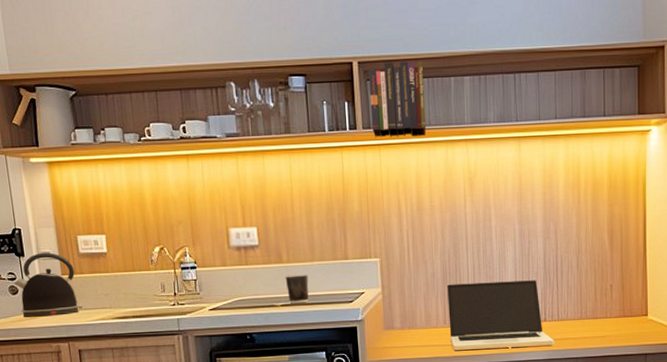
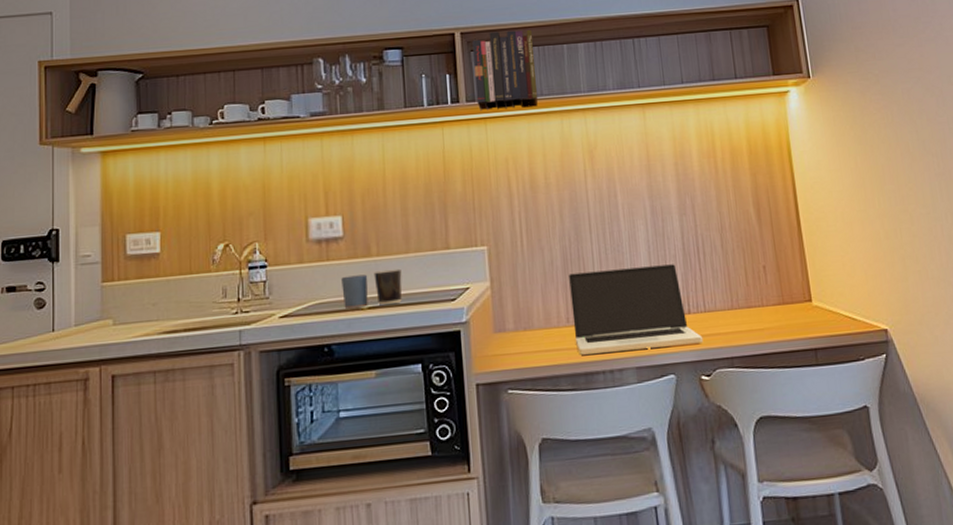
kettle: present [13,252,83,317] -> none [41,255,123,337]
mug: none [258,278,281,305] -> present [341,274,369,309]

